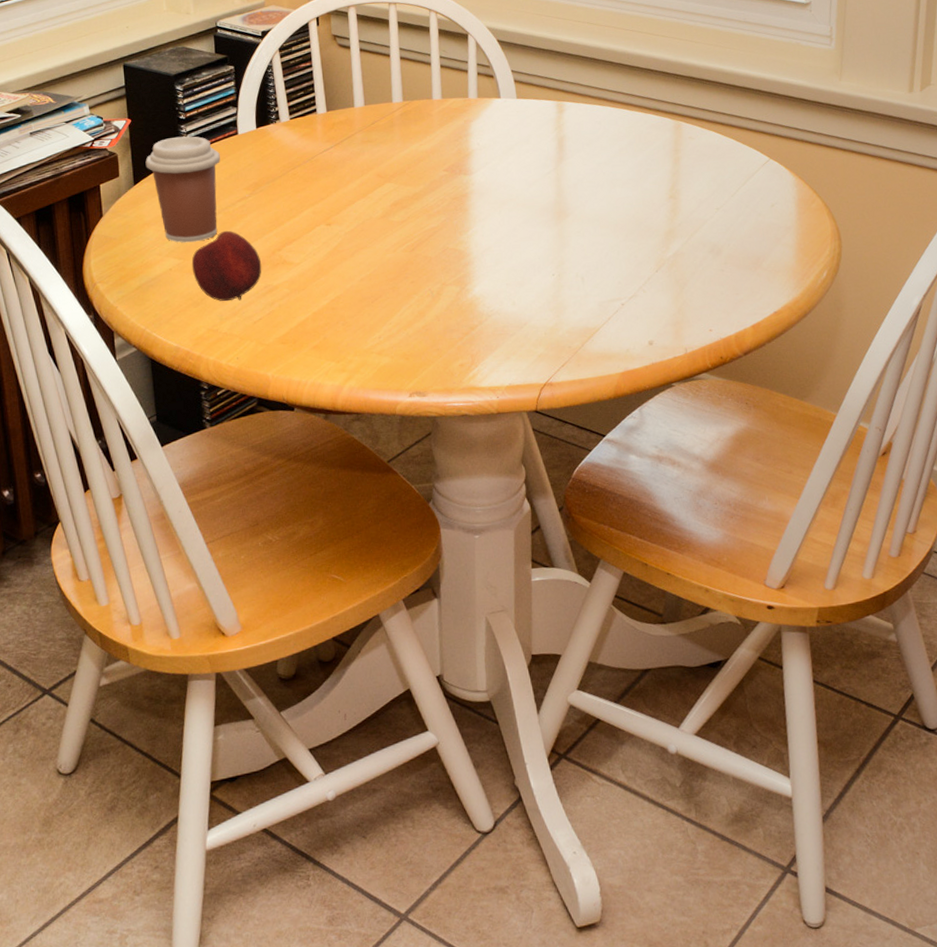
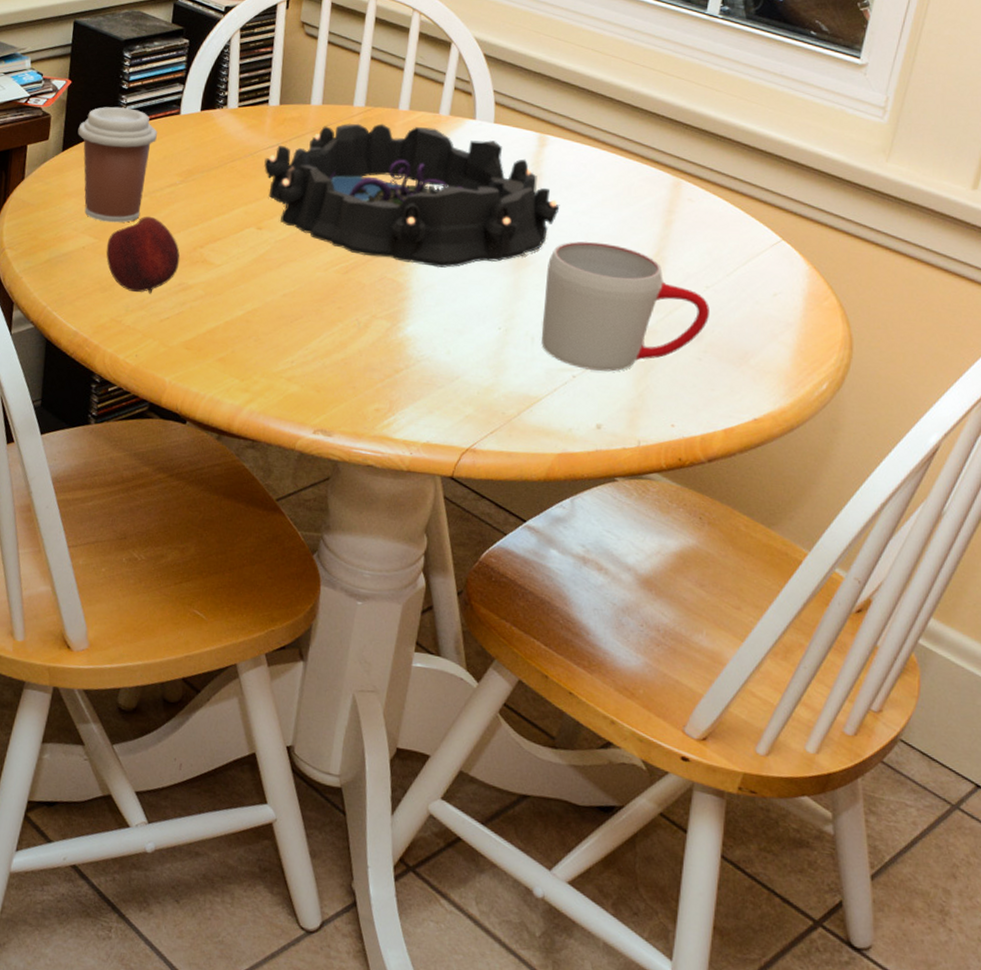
decorative bowl: none [322,111,585,233] -> present [264,123,560,268]
mug: none [584,186,724,297] -> present [542,241,710,372]

